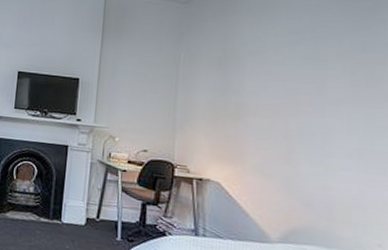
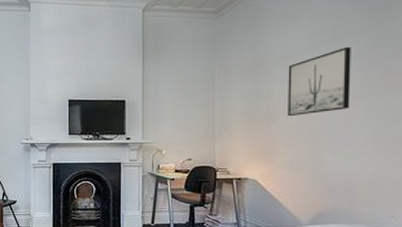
wall art: none [259,46,334,117] -> present [288,46,351,117]

